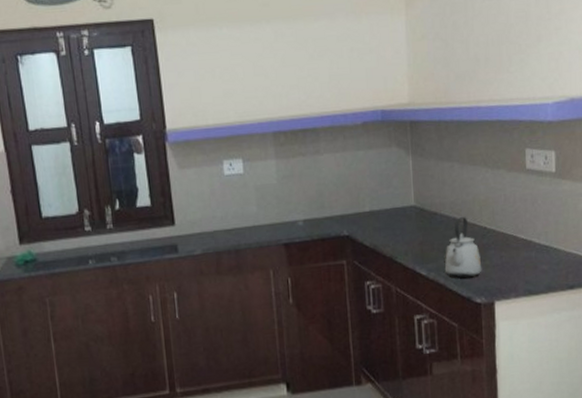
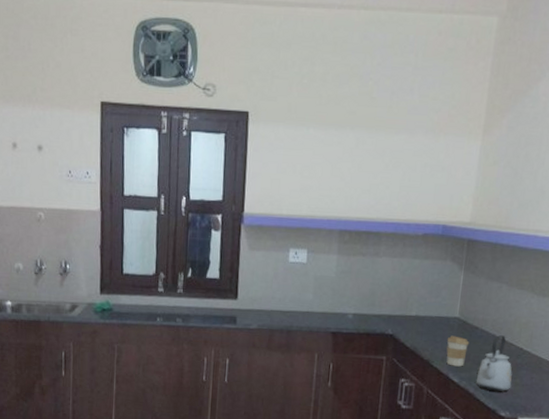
coffee cup: none [406,225,431,259] -> present [446,335,470,367]

